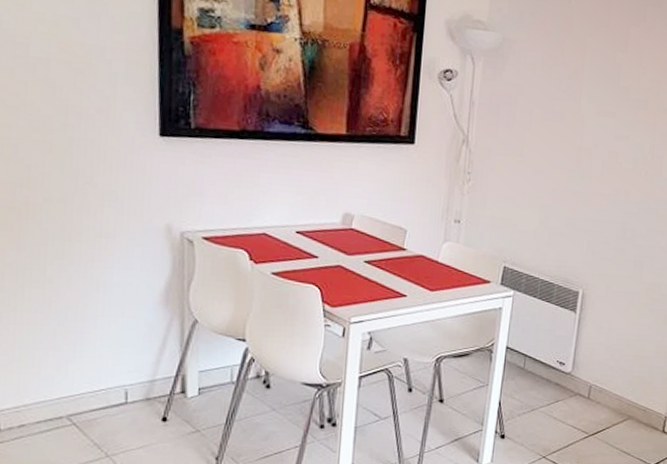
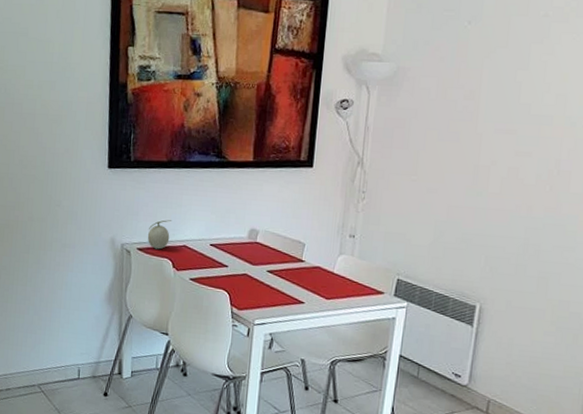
fruit: none [215,202,248,239] -> present [147,220,172,250]

